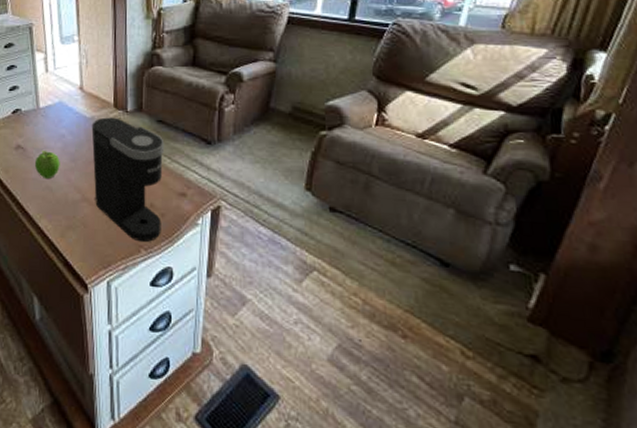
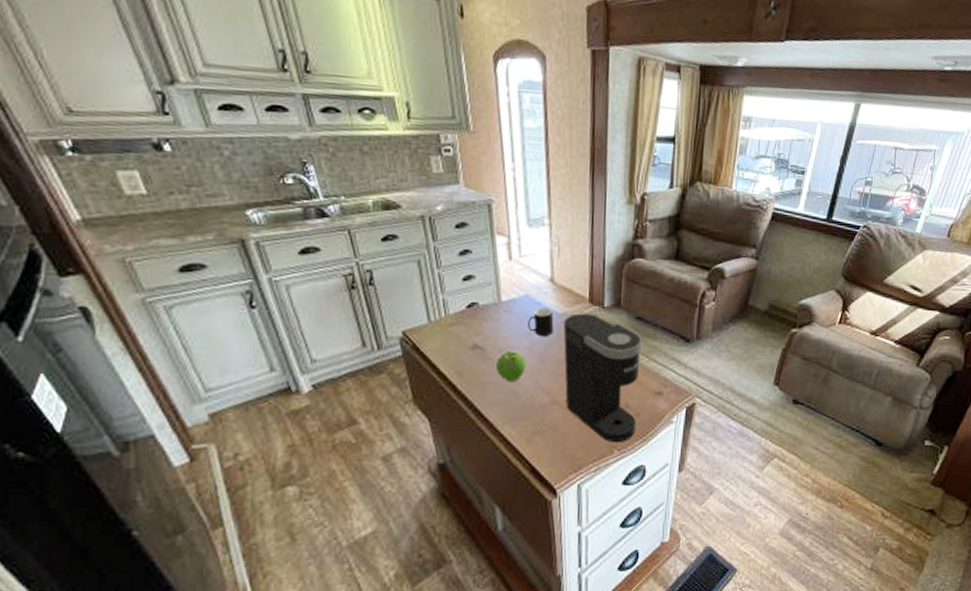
cup: none [61,113,84,138] -> present [528,308,554,336]

